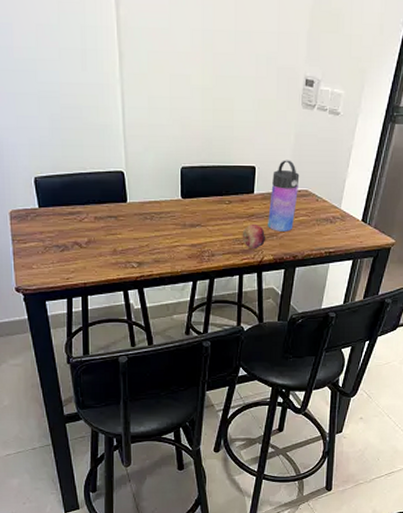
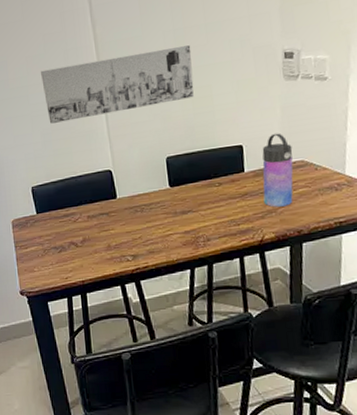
wall art: none [53,44,218,110] -> present [41,44,194,124]
fruit: present [242,223,265,250] -> none [237,202,264,229]

